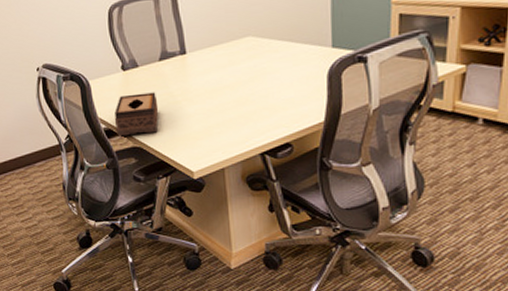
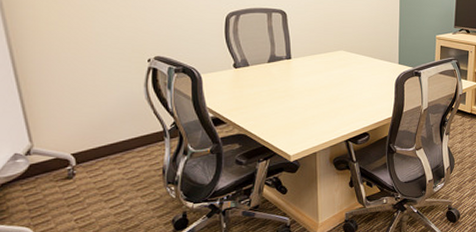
tissue box: present [114,92,159,137] -> none [223,88,264,125]

